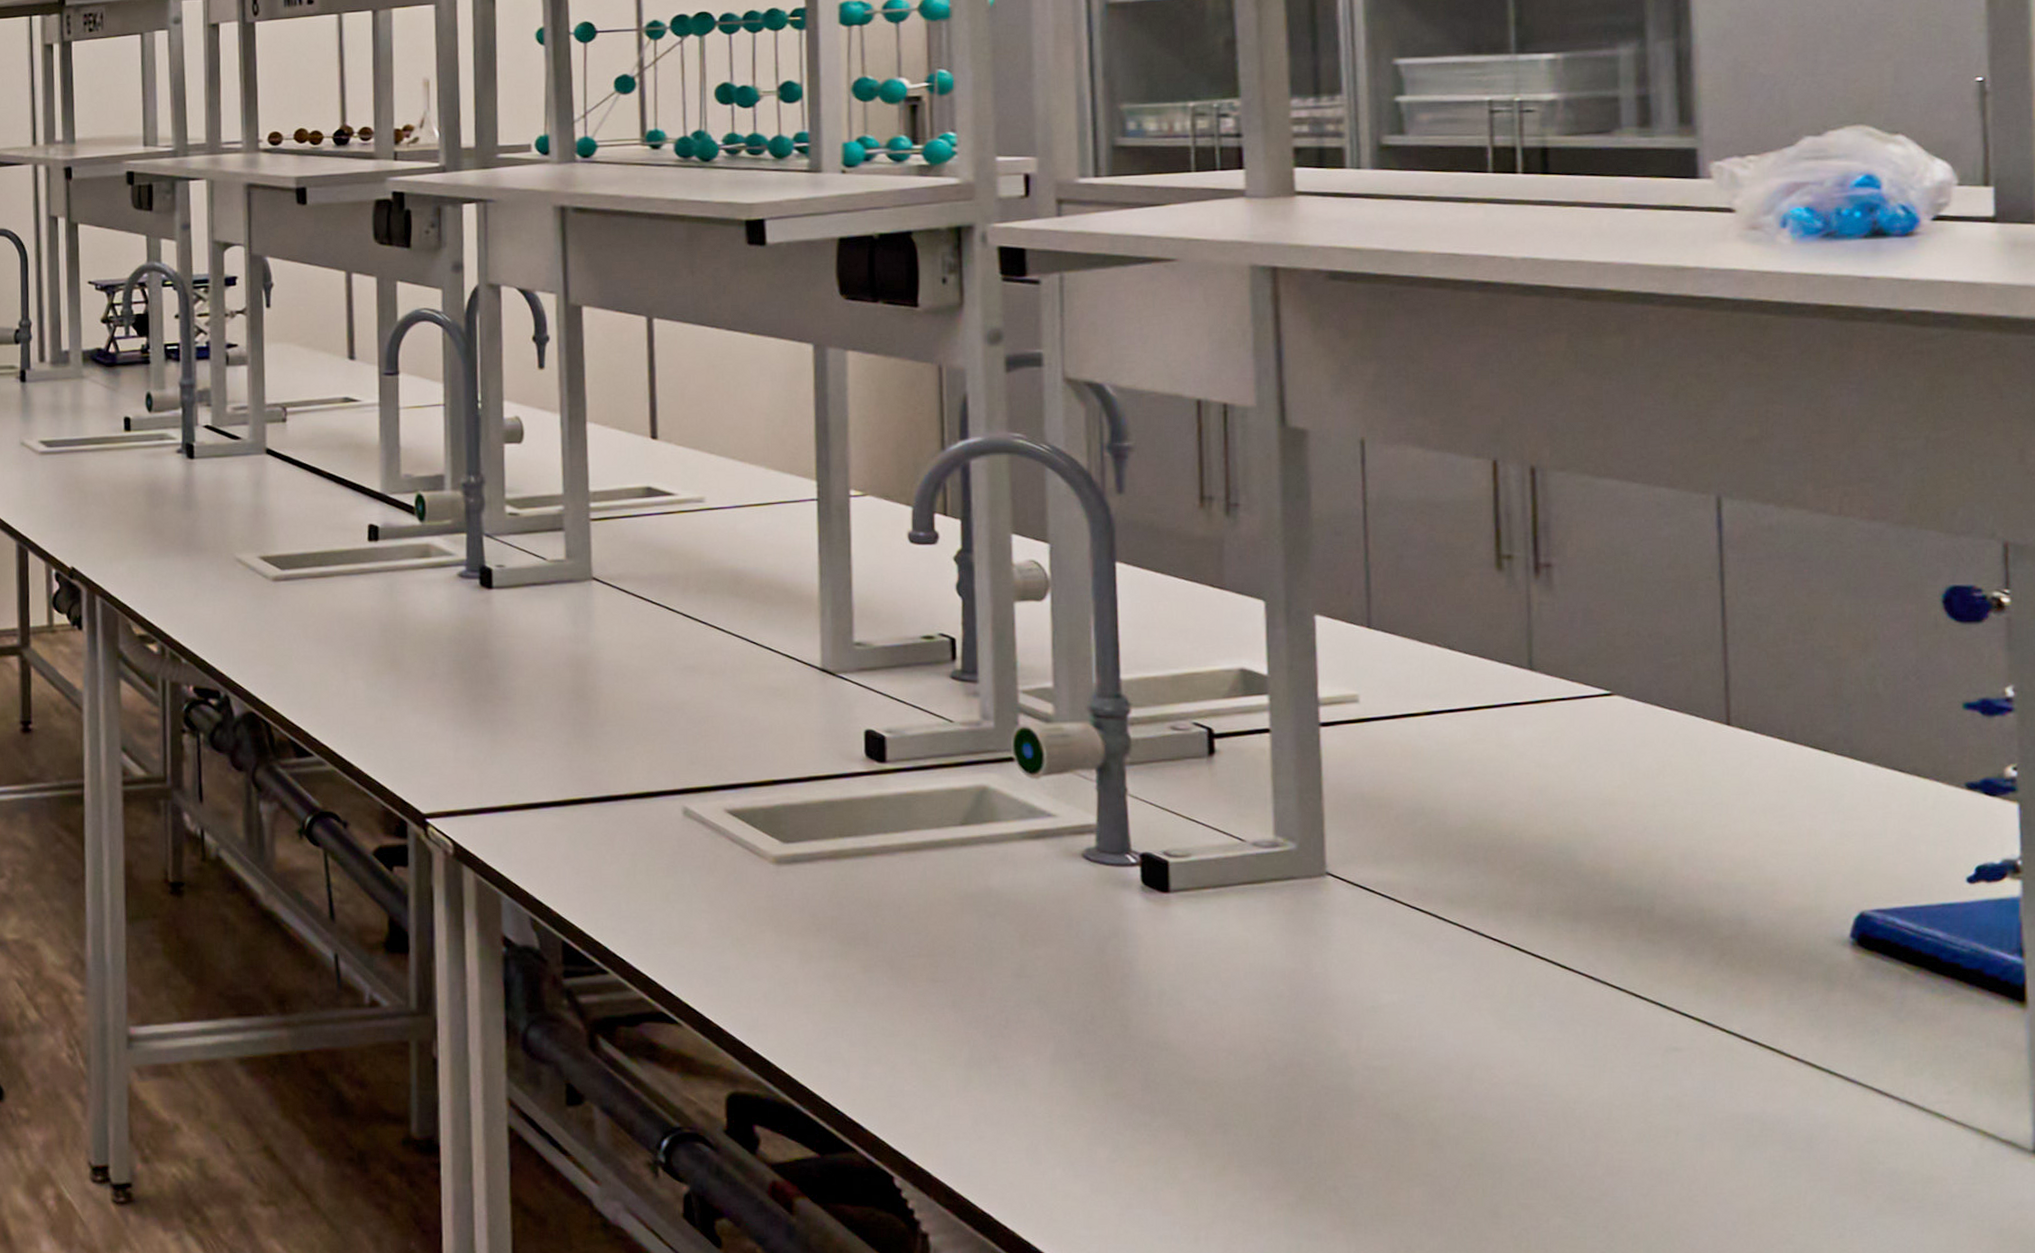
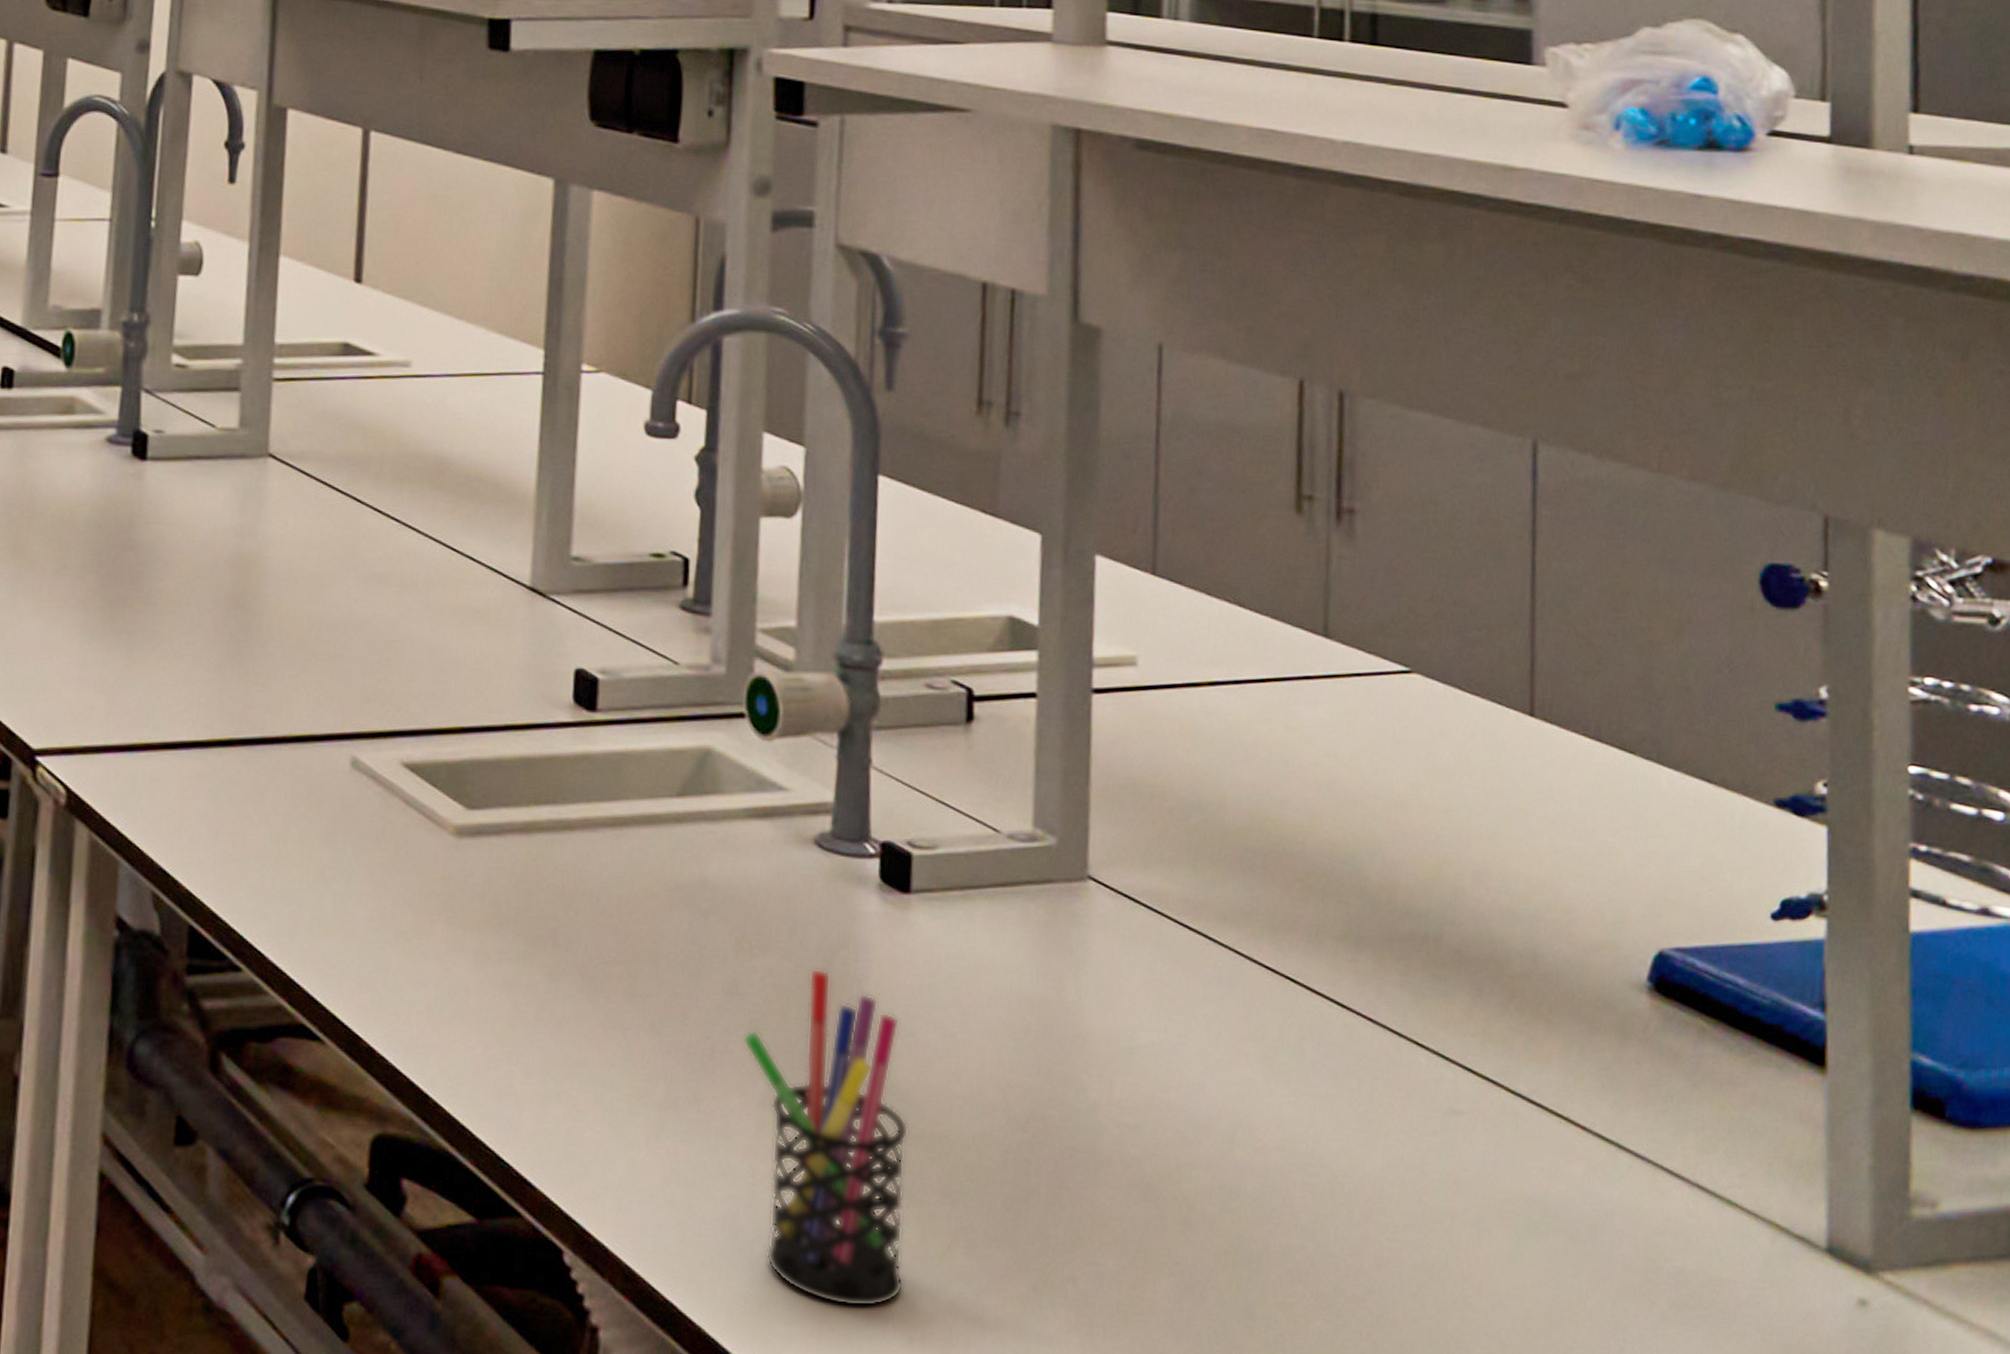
pen holder: none [1032,954,1187,1215] -> present [742,968,909,1308]

